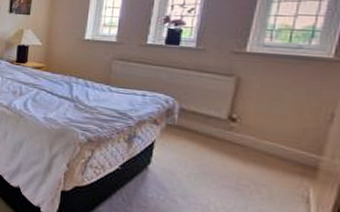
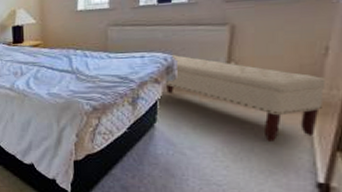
bench: none [162,96,331,204] -> present [163,54,328,142]

